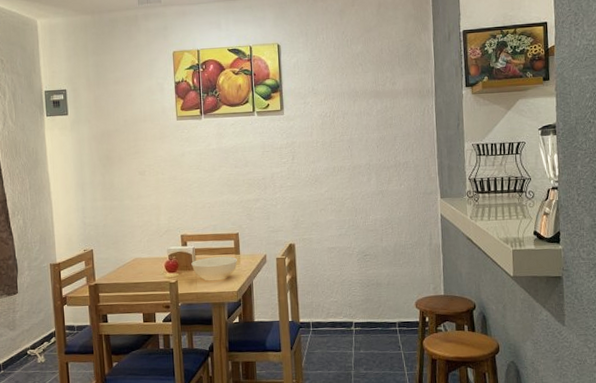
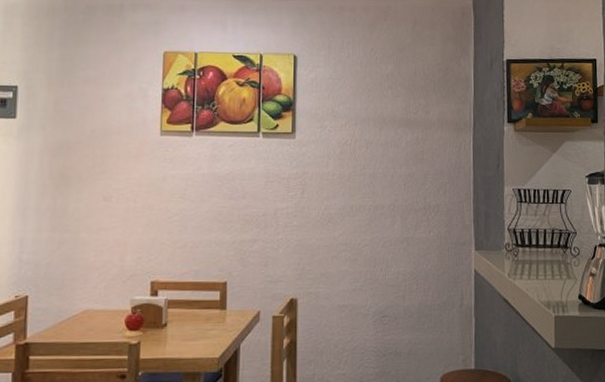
bowl: present [191,256,237,281] -> none [161,311,222,344]

